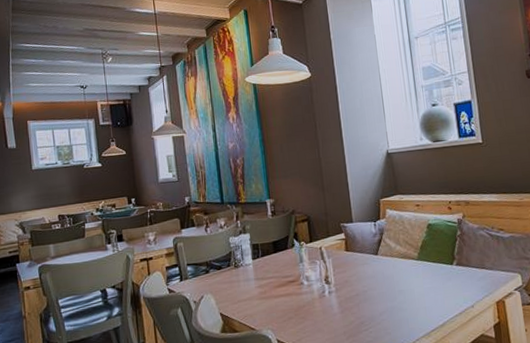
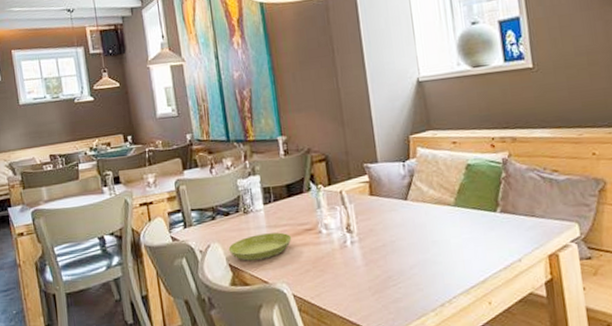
saucer: none [220,284,277,310] -> present [228,232,292,261]

